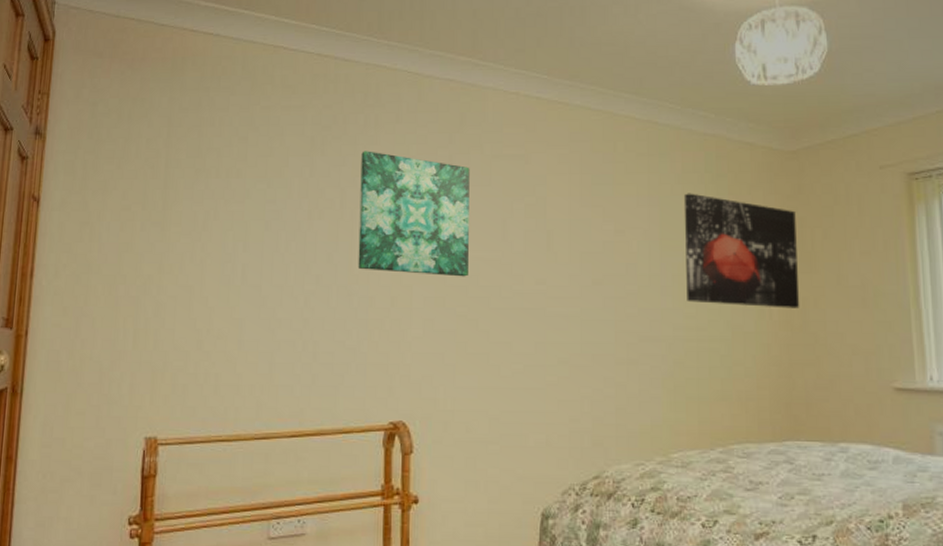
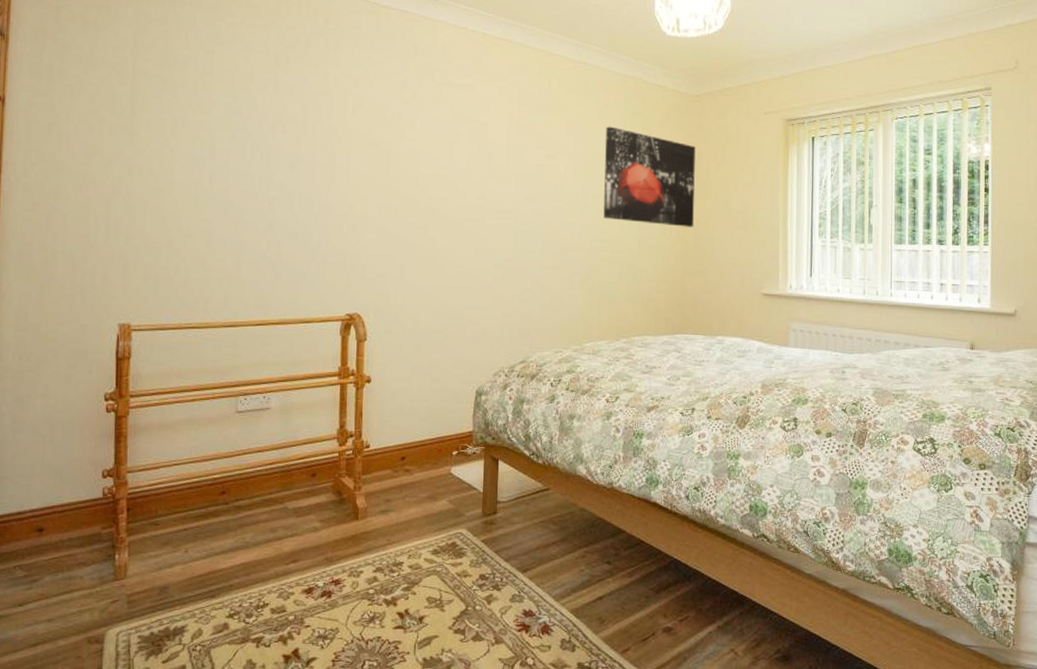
wall art: present [358,151,470,277] -> none [318,71,422,190]

